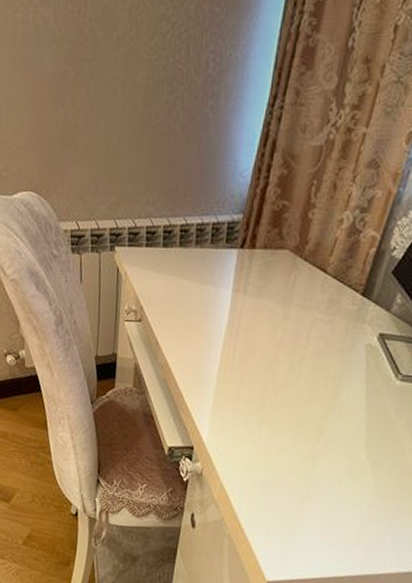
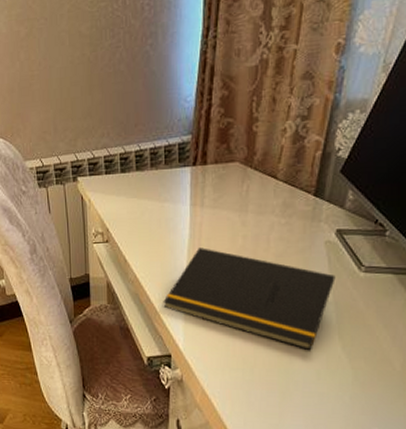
notepad: none [191,337,372,456] -> present [163,248,336,351]

